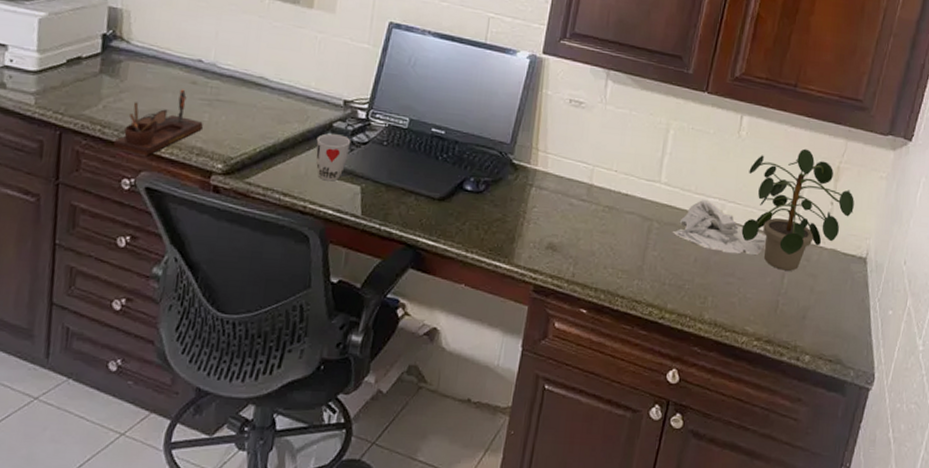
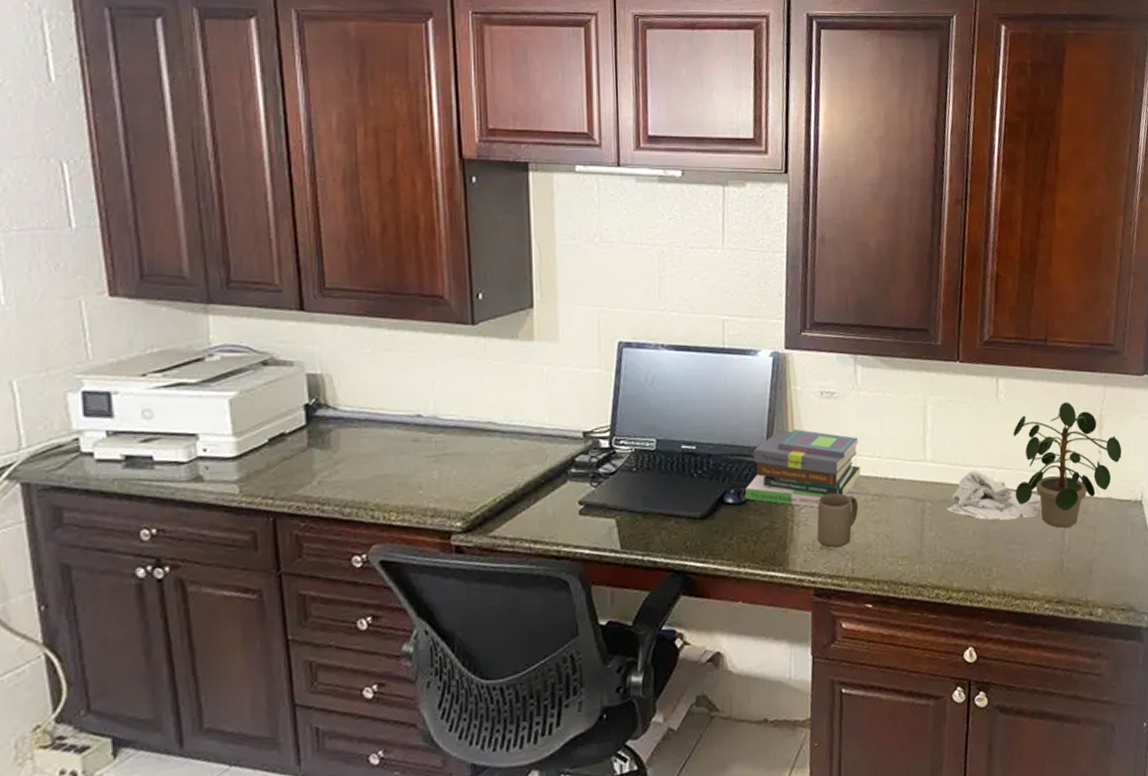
desk organizer: present [112,89,203,158] -> none [336,449,433,530]
cup: present [316,133,351,181] -> none [560,468,598,520]
books: none [482,129,599,209] -> present [744,429,861,508]
mug: none [544,197,589,249] -> present [816,493,859,547]

